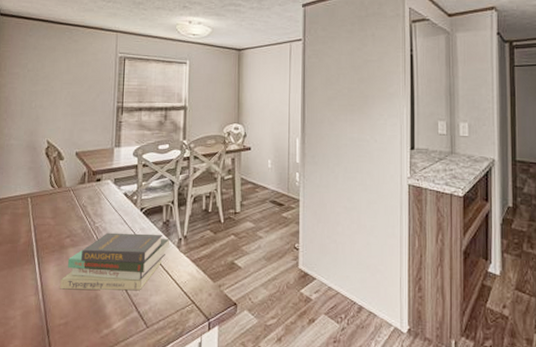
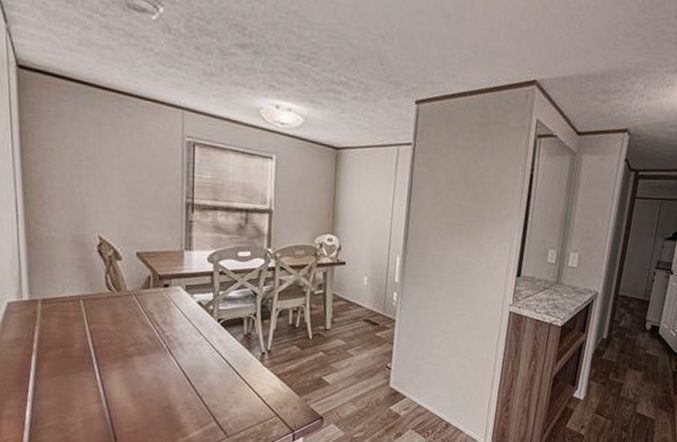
books: present [60,232,169,291] -> none [126,342,251,402]

